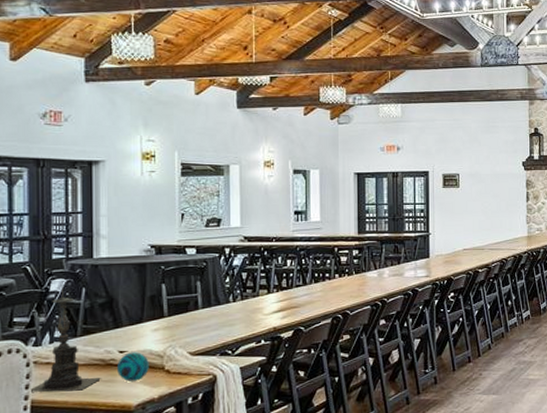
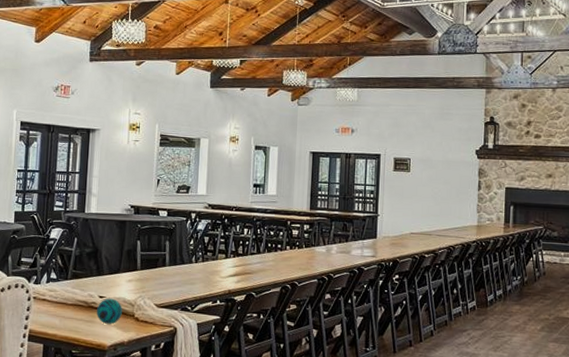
candle holder: present [30,285,102,392] -> none [29,233,84,327]

